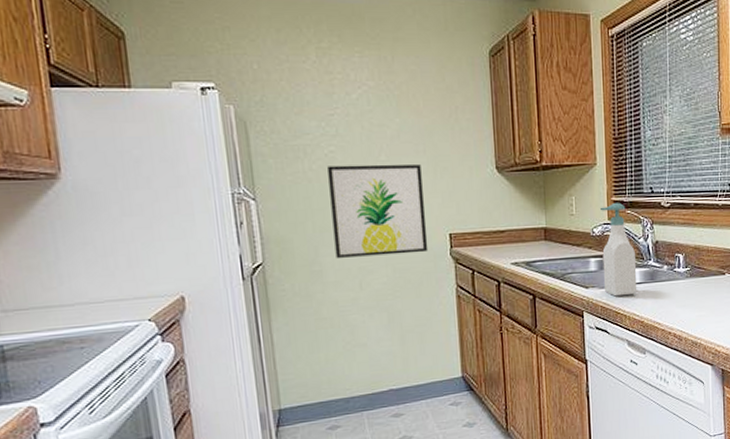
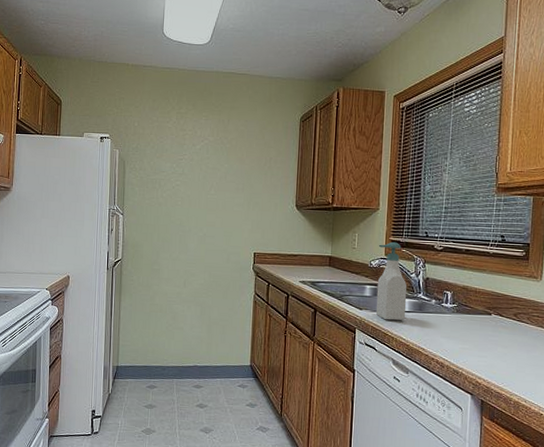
wall art: present [327,164,429,258] -> none [170,195,239,265]

